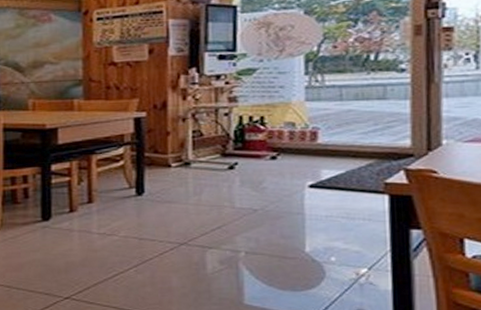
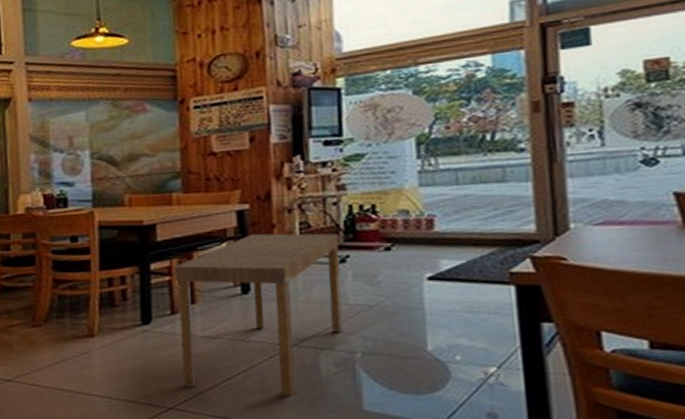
dining table: none [74,140,229,290] -> present [174,233,343,397]

